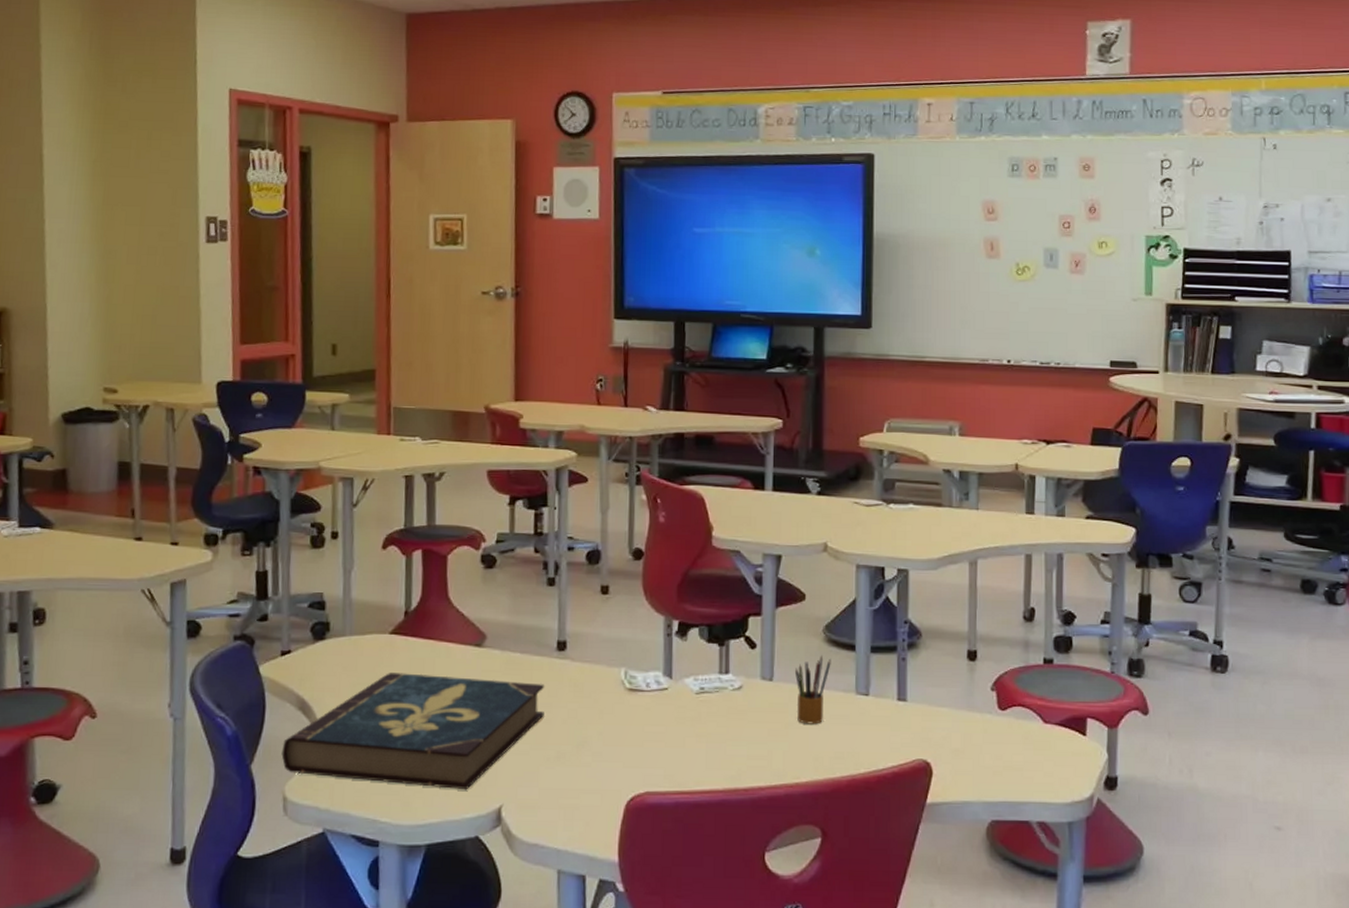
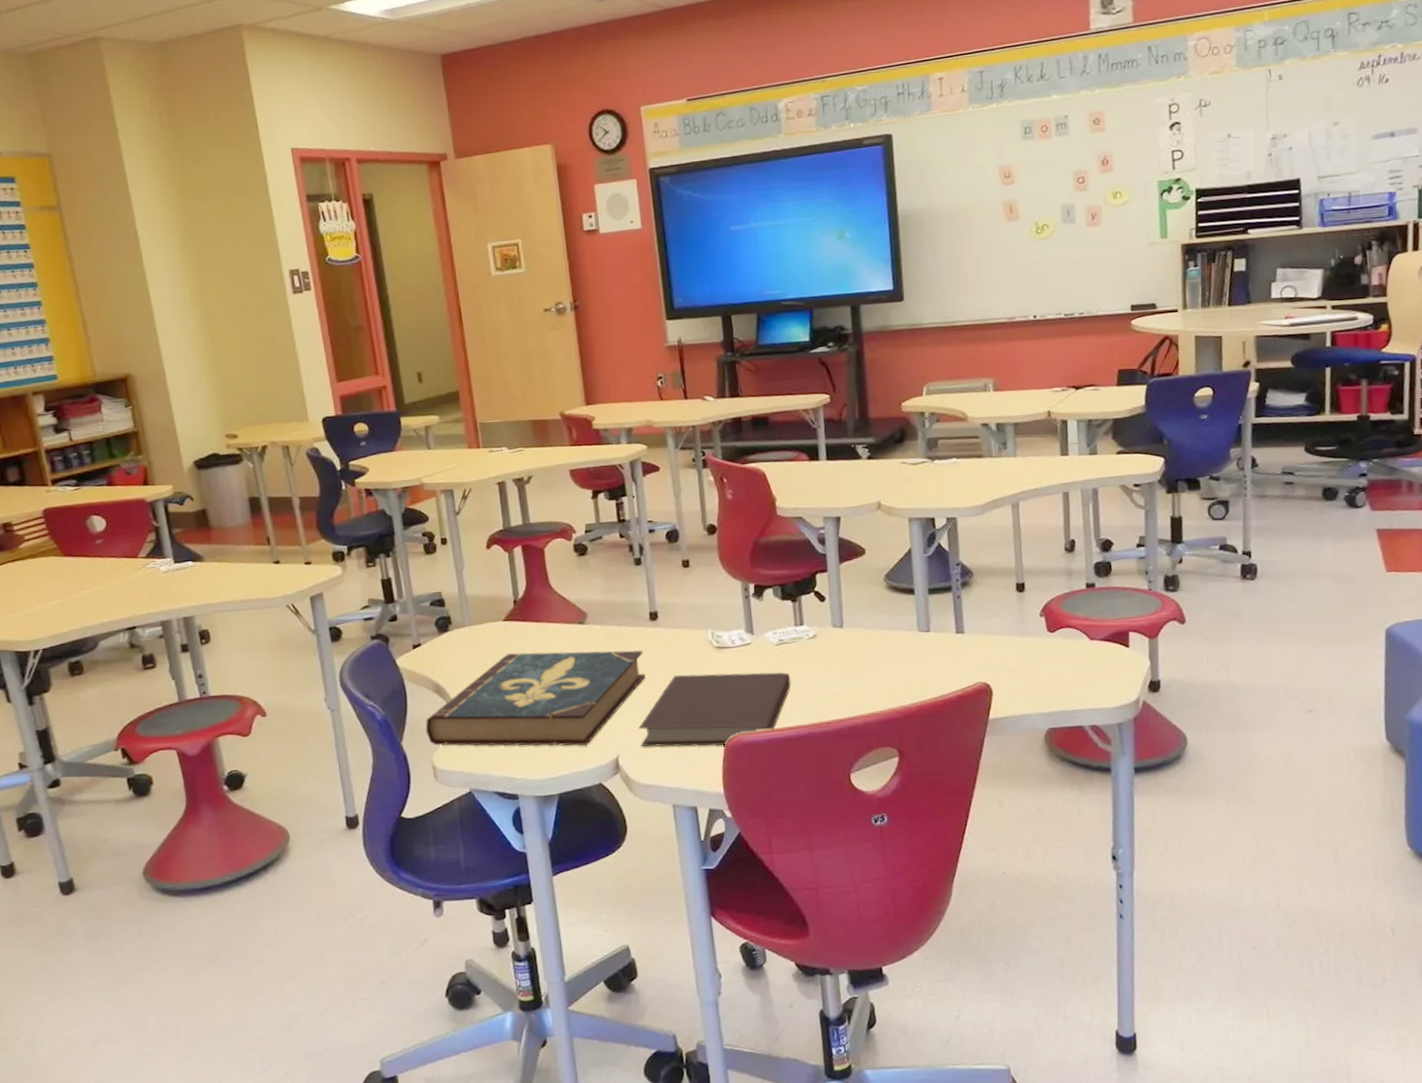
notebook: none [529,717,709,806] -> present [638,672,791,747]
pencil box: present [794,655,831,725] -> none [861,601,894,662]

